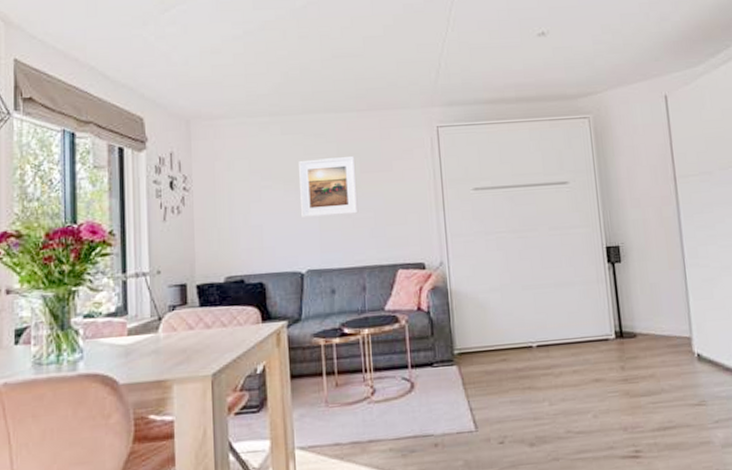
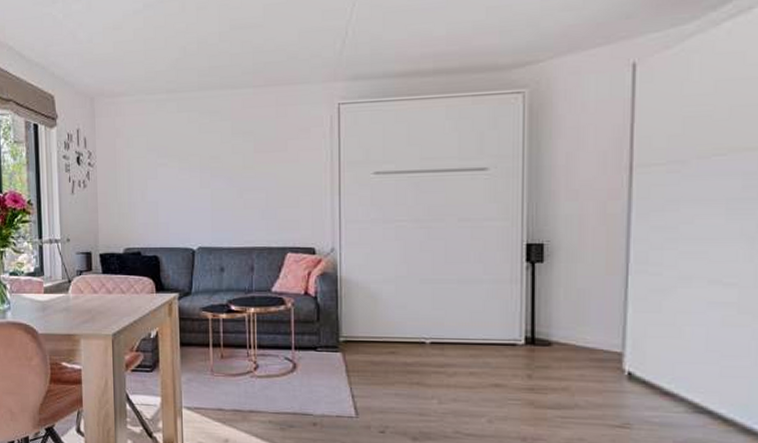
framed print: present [299,157,359,217] -> none [193,135,250,196]

